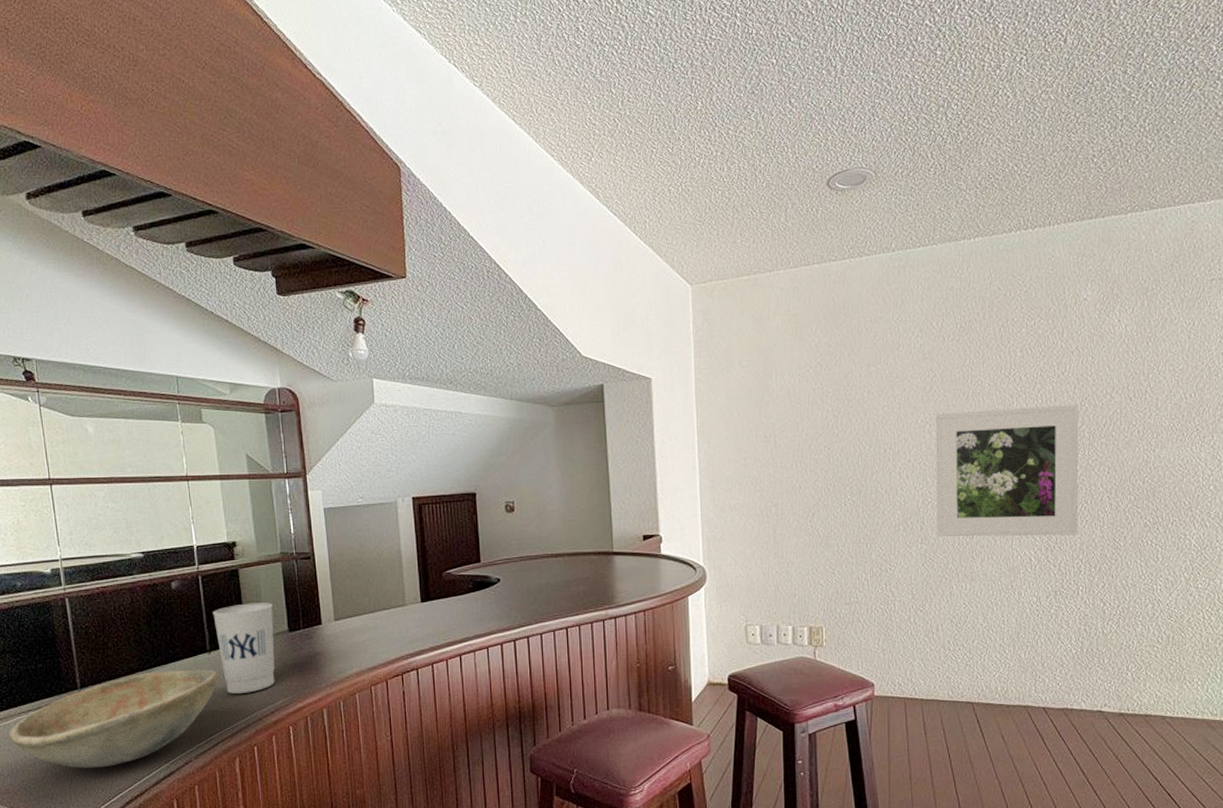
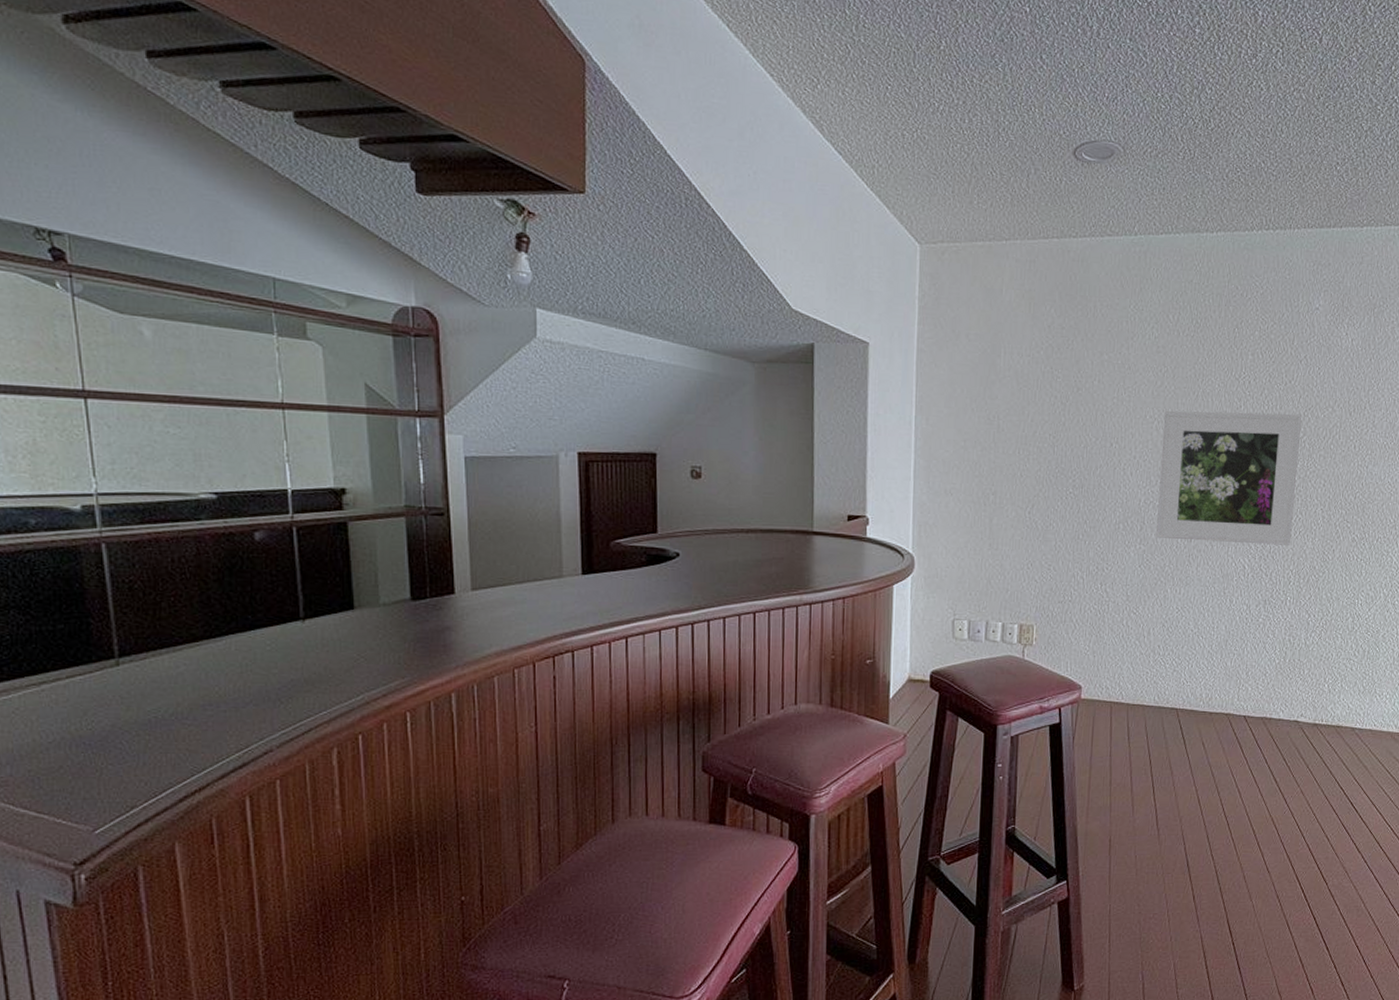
bowl: present [9,669,220,768] -> none [10,640,316,757]
cup: present [213,603,275,694] -> none [310,564,391,672]

